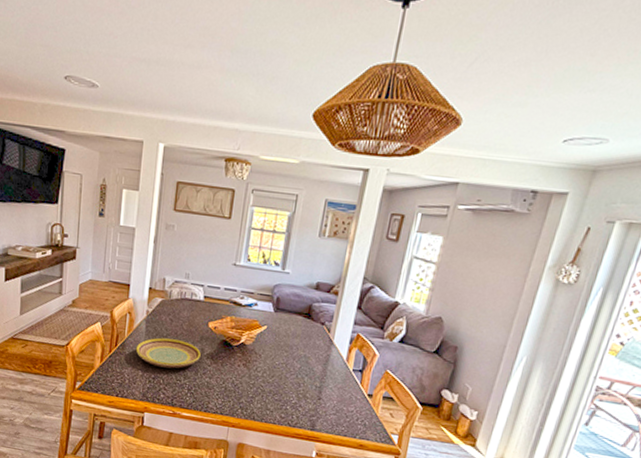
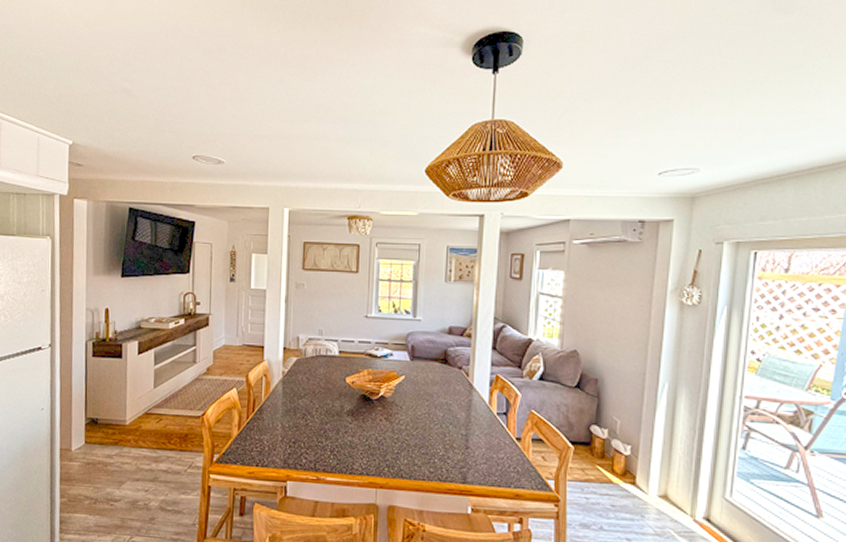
plate: present [135,337,201,369] -> none [273,398,341,430]

